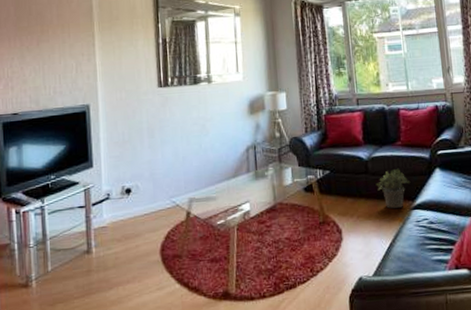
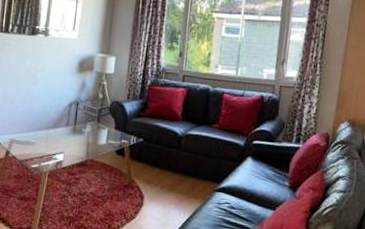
potted plant: present [376,168,411,209] -> none [185,149,220,187]

